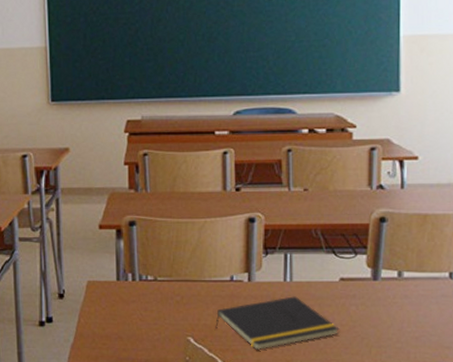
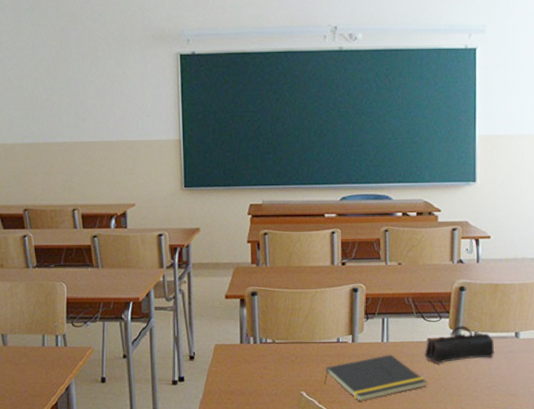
pencil case: none [336,263,424,308] -> present [425,325,495,363]

